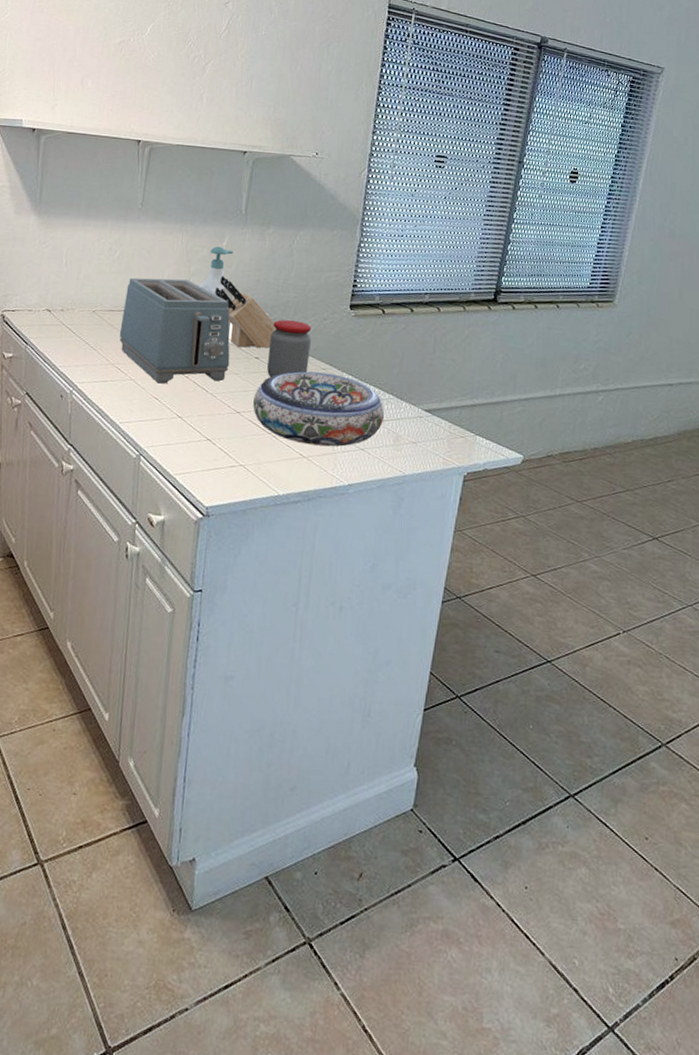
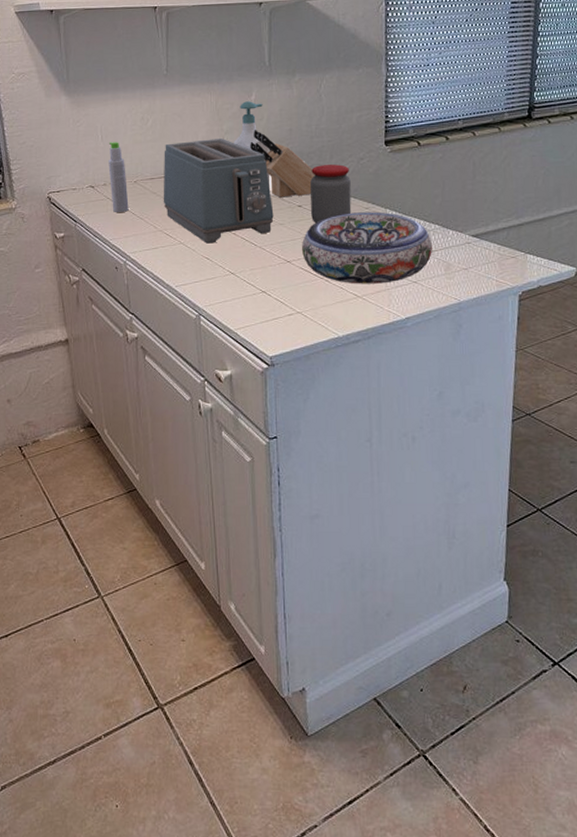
bottle: none [66,268,87,341] -> present [108,142,129,212]

